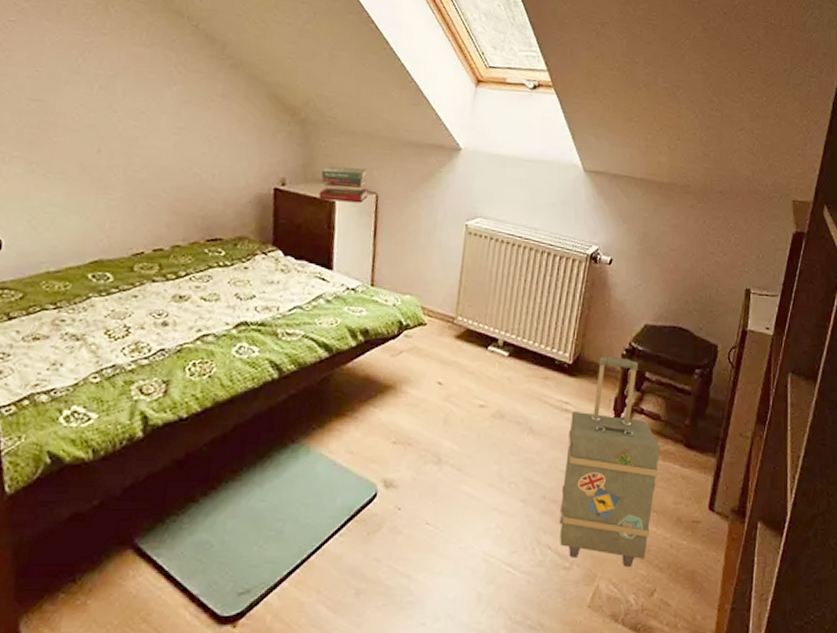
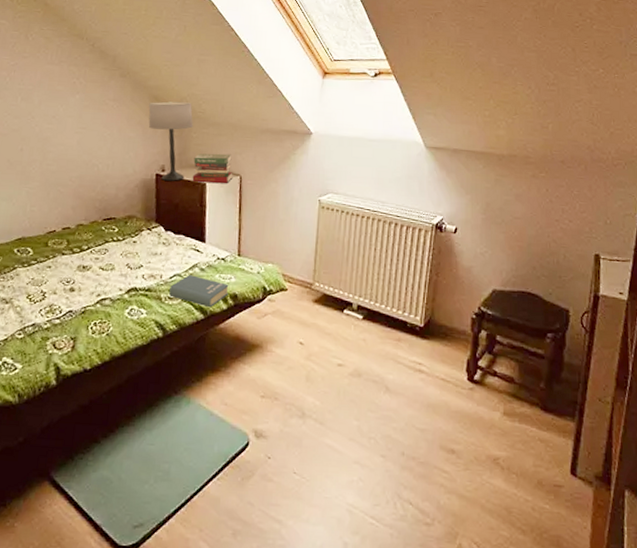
table lamp: none [266,101,322,198] -> present [148,101,193,181]
book: none [287,307,359,345] -> present [169,275,229,308]
suitcase: present [559,356,660,567] -> none [419,320,516,527]

